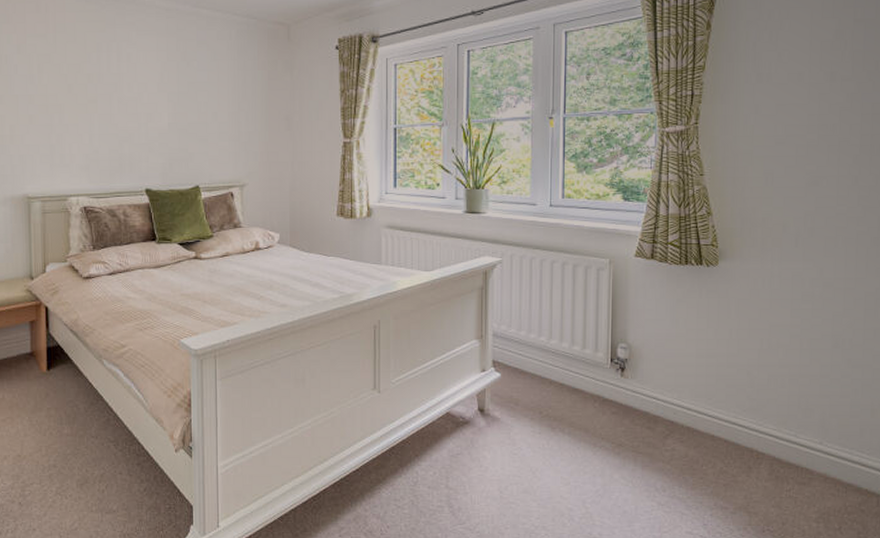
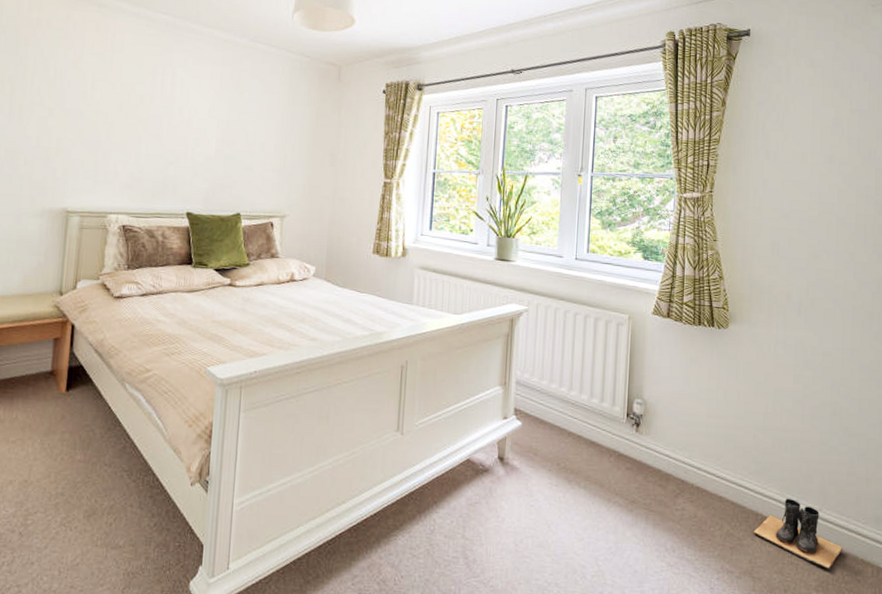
boots: none [748,433,846,502] -> present [753,498,843,570]

